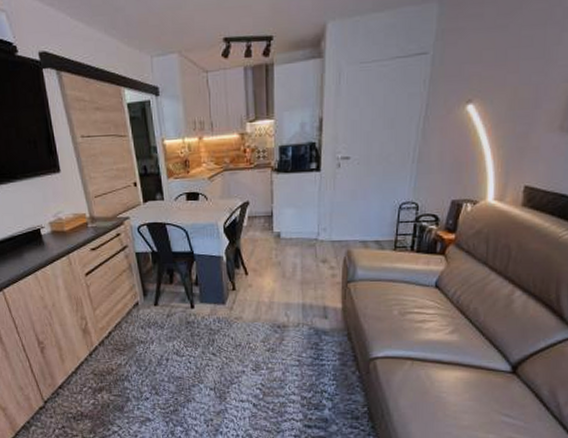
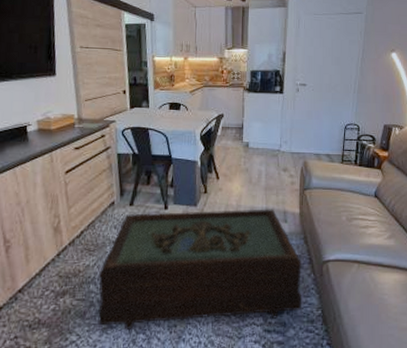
coffee table: none [131,304,346,422] -> present [97,209,302,330]

